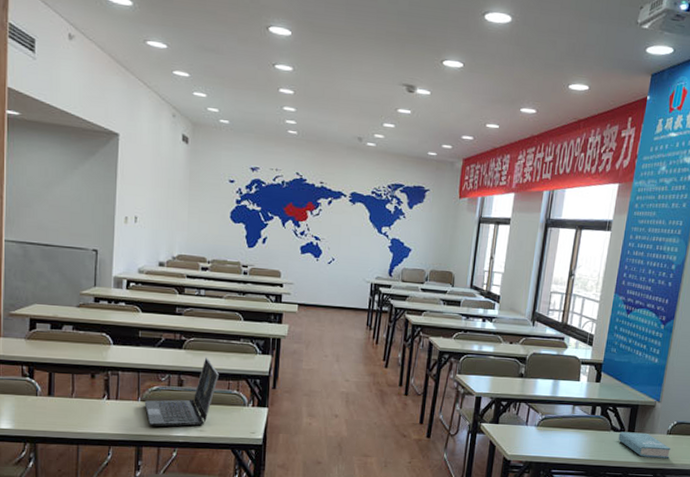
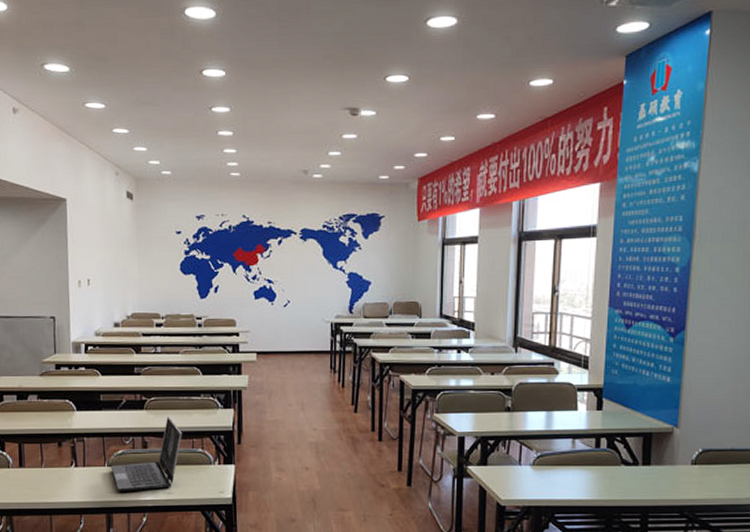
book: present [618,431,671,458] -> none [631,465,698,493]

